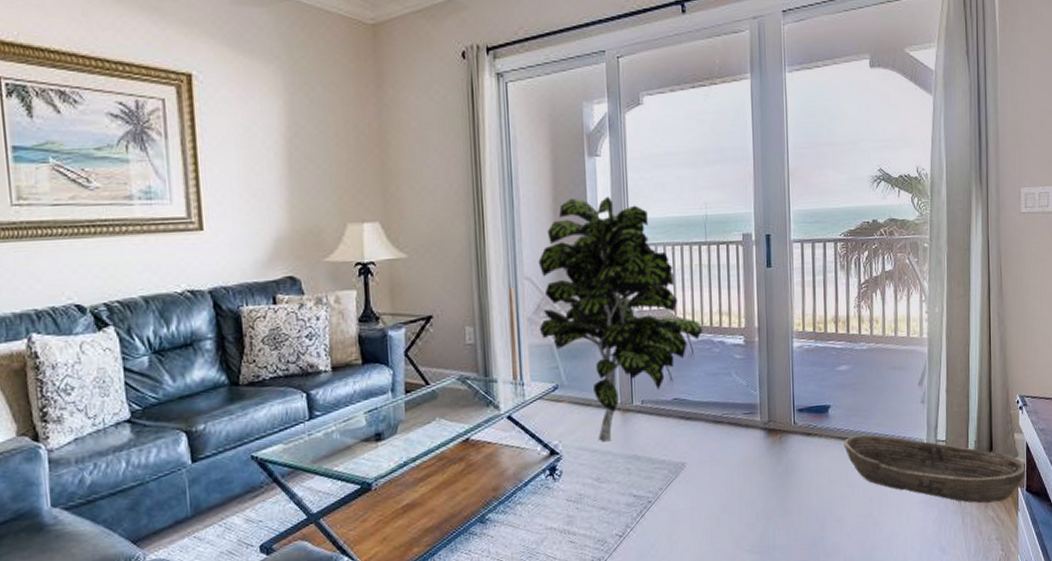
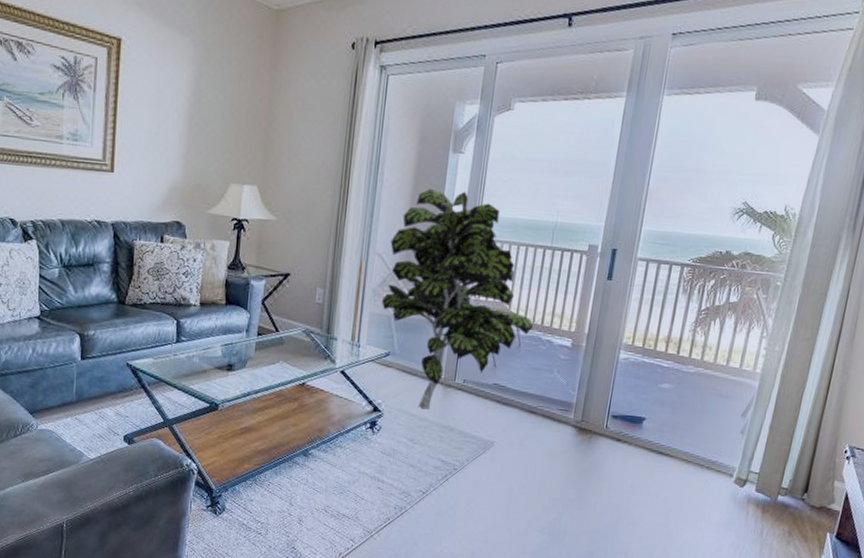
basket: present [844,435,1026,504] -> none [652,450,841,542]

